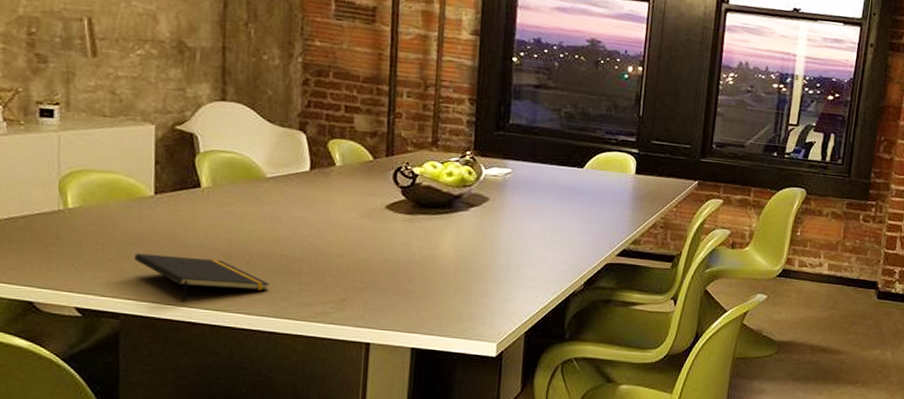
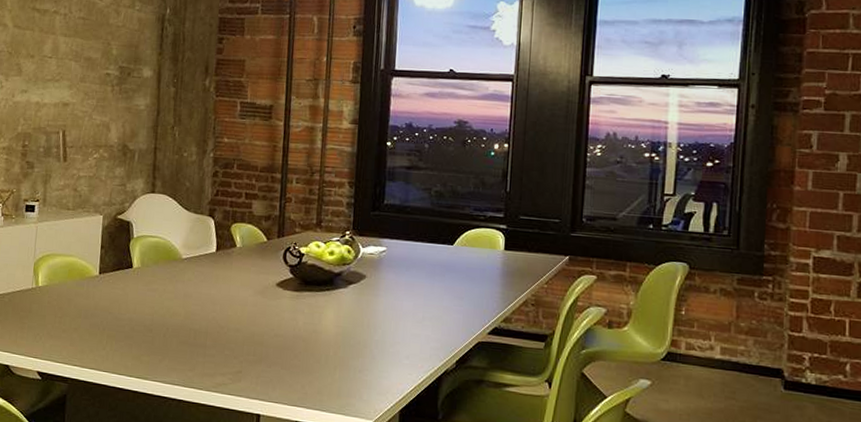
notepad: present [134,253,269,302] -> none [81,325,180,370]

